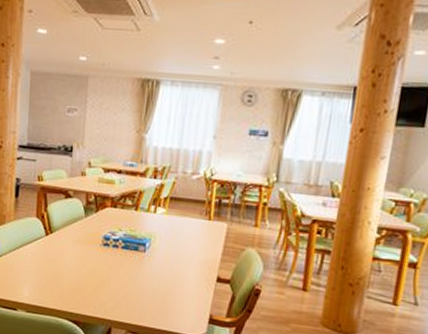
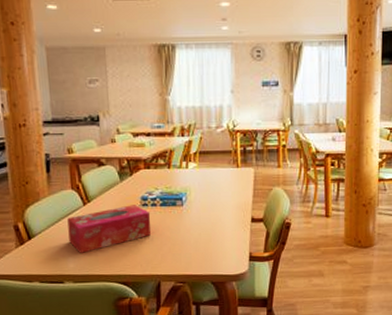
tissue box: none [27,242,111,284] -> present [67,205,151,253]

